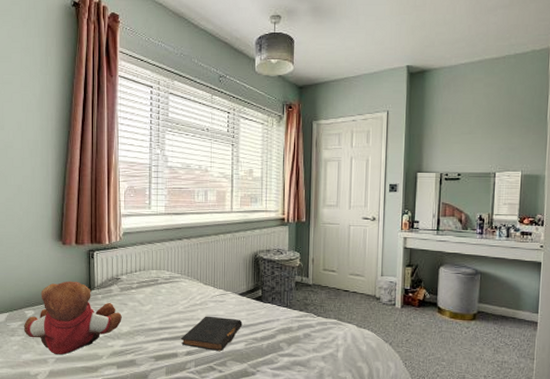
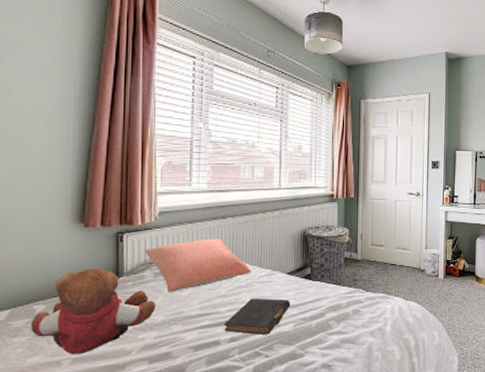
pillow: none [112,258,206,306] -> present [145,238,251,293]

